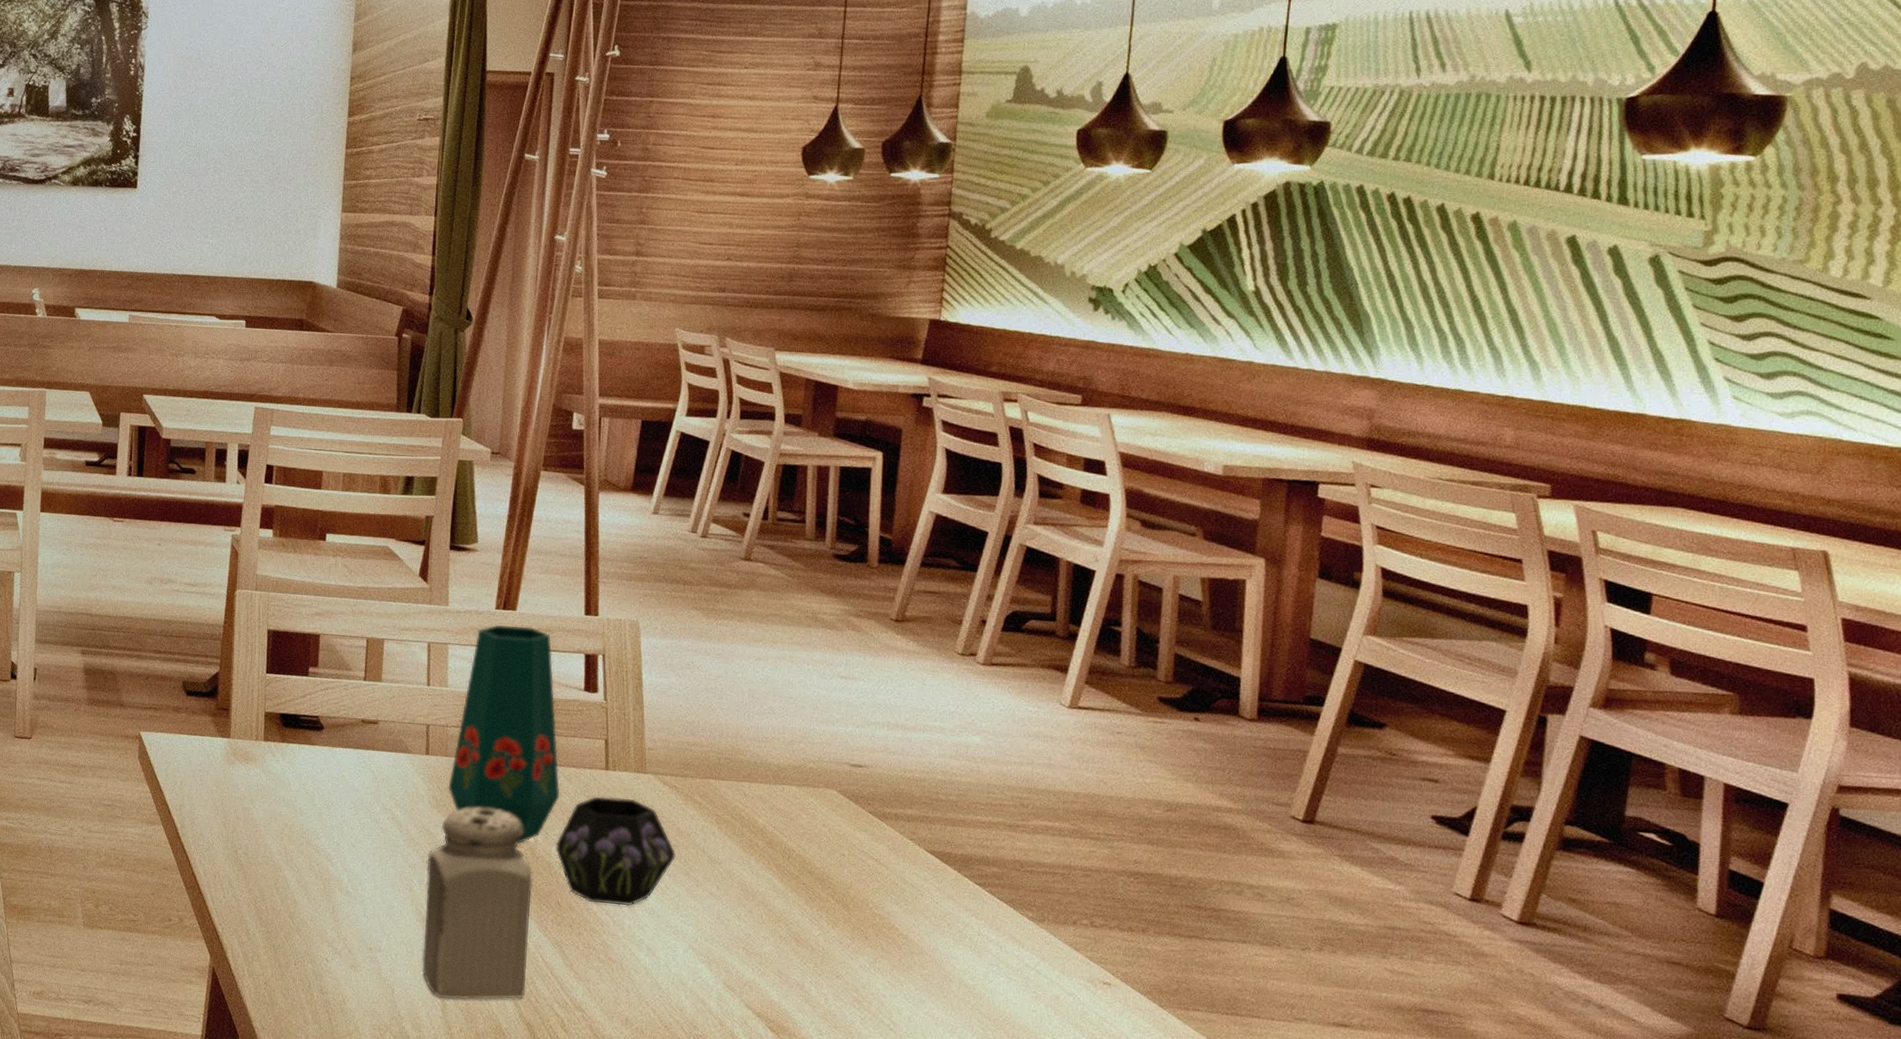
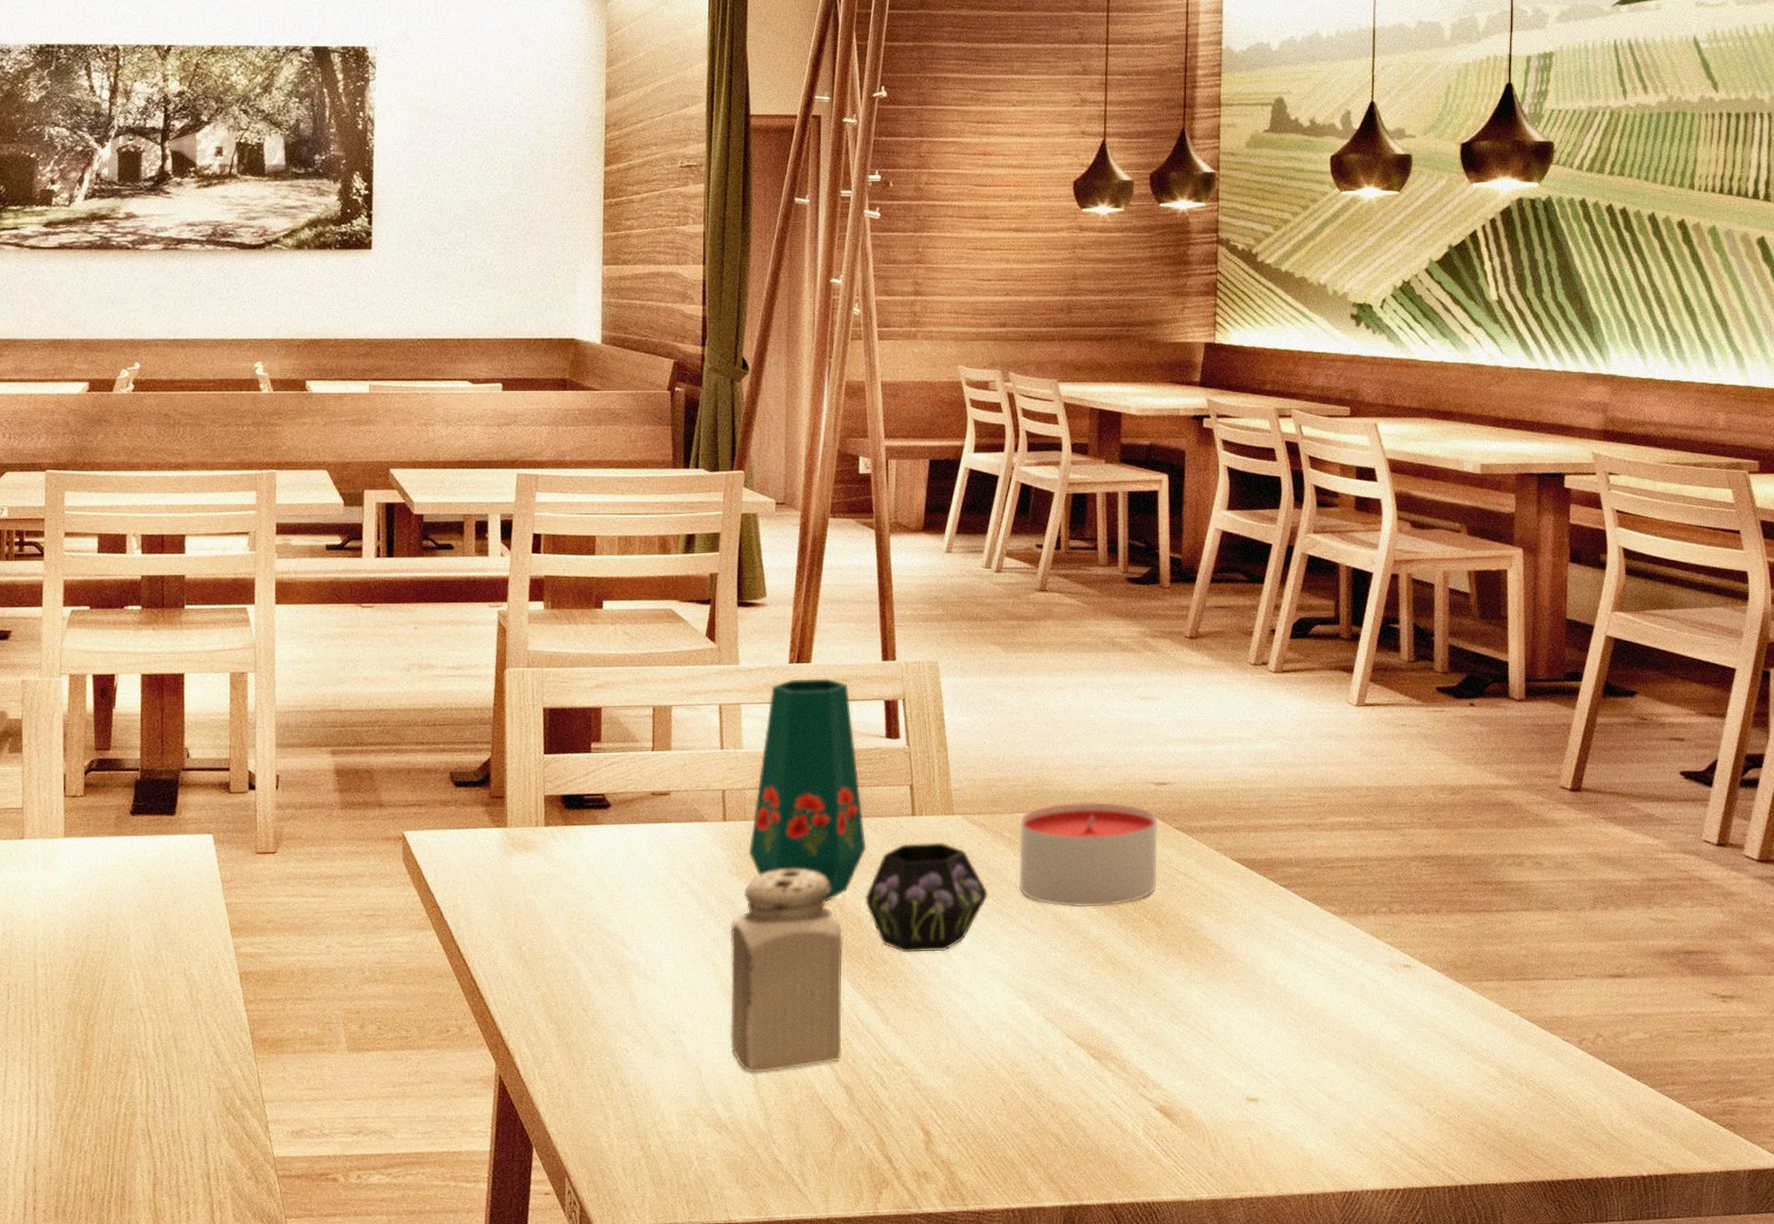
candle: none [706,774,852,883] -> present [1018,802,1159,908]

